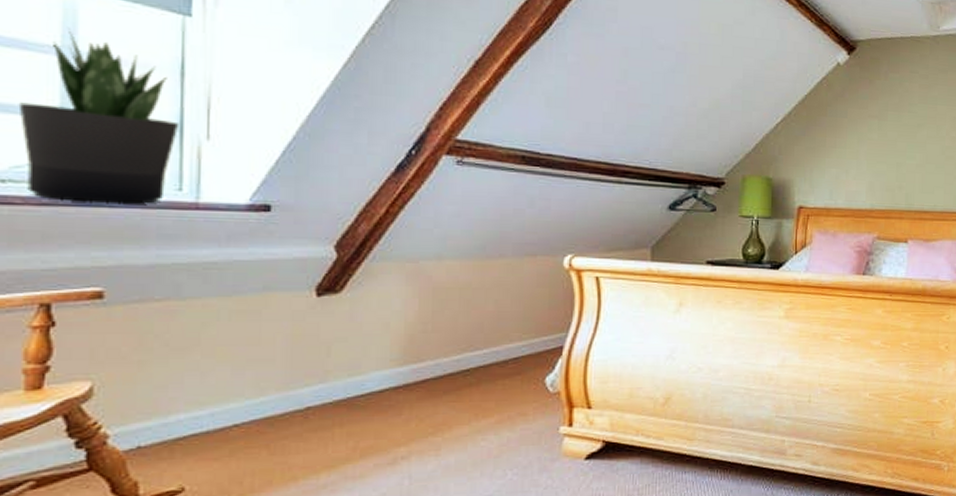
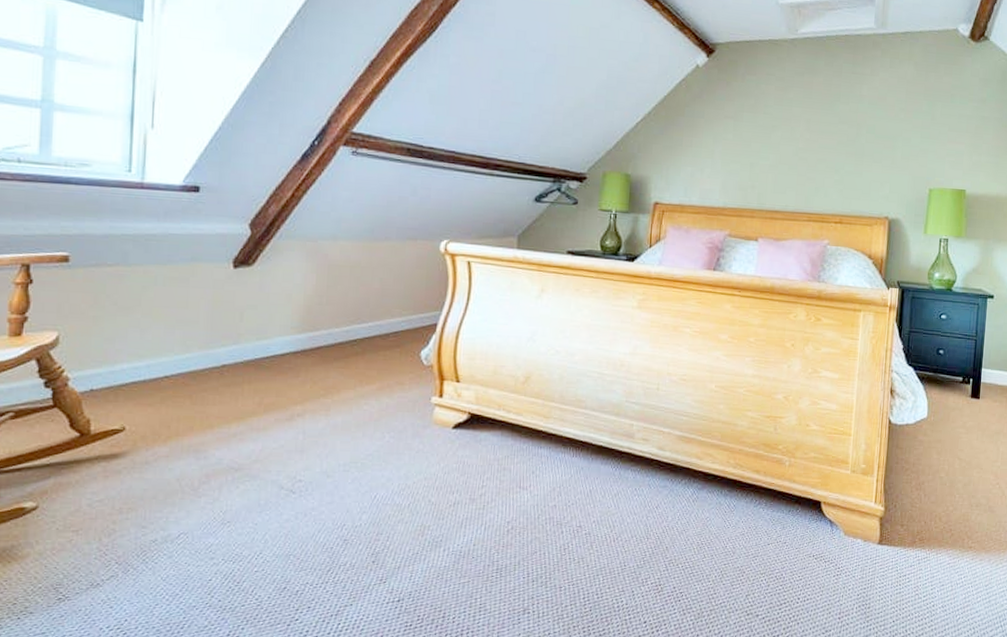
planter: present [18,28,178,204] -> none [11,31,130,182]

